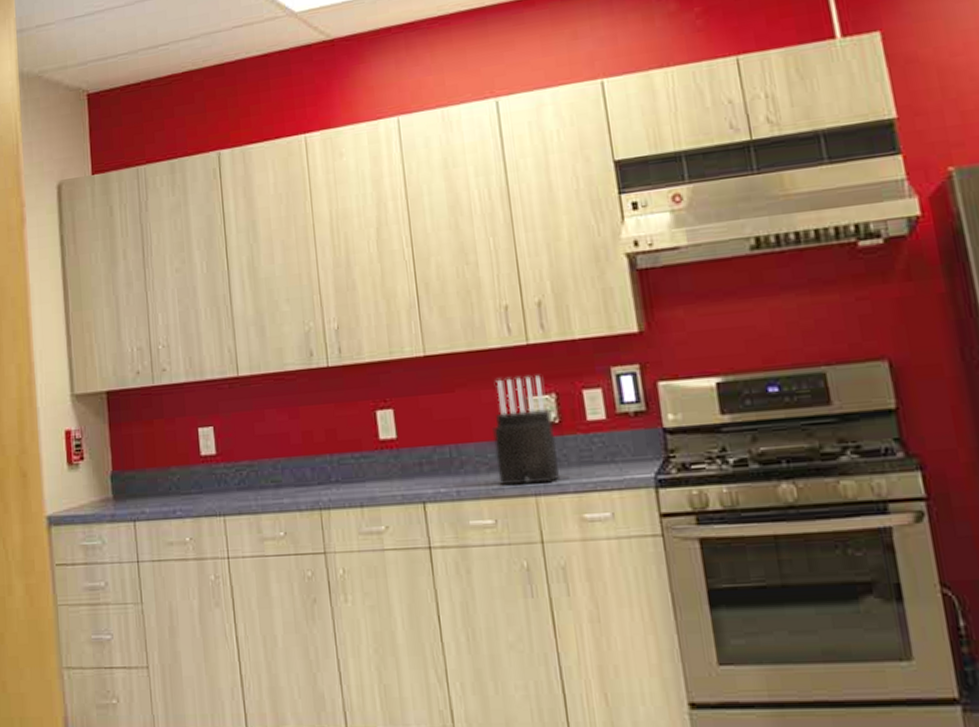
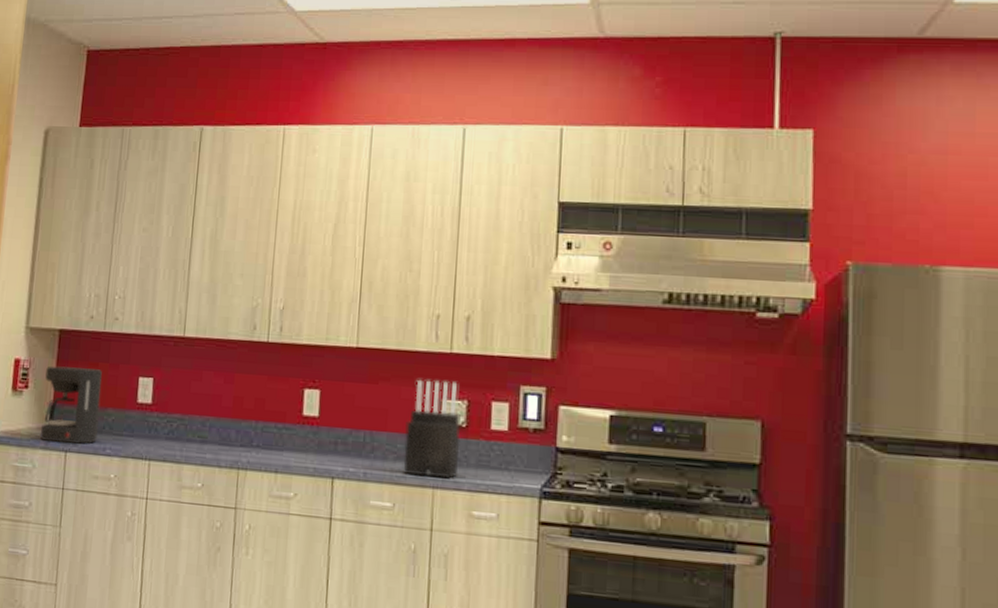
coffee maker: none [99,427,166,514] -> present [40,366,102,445]

